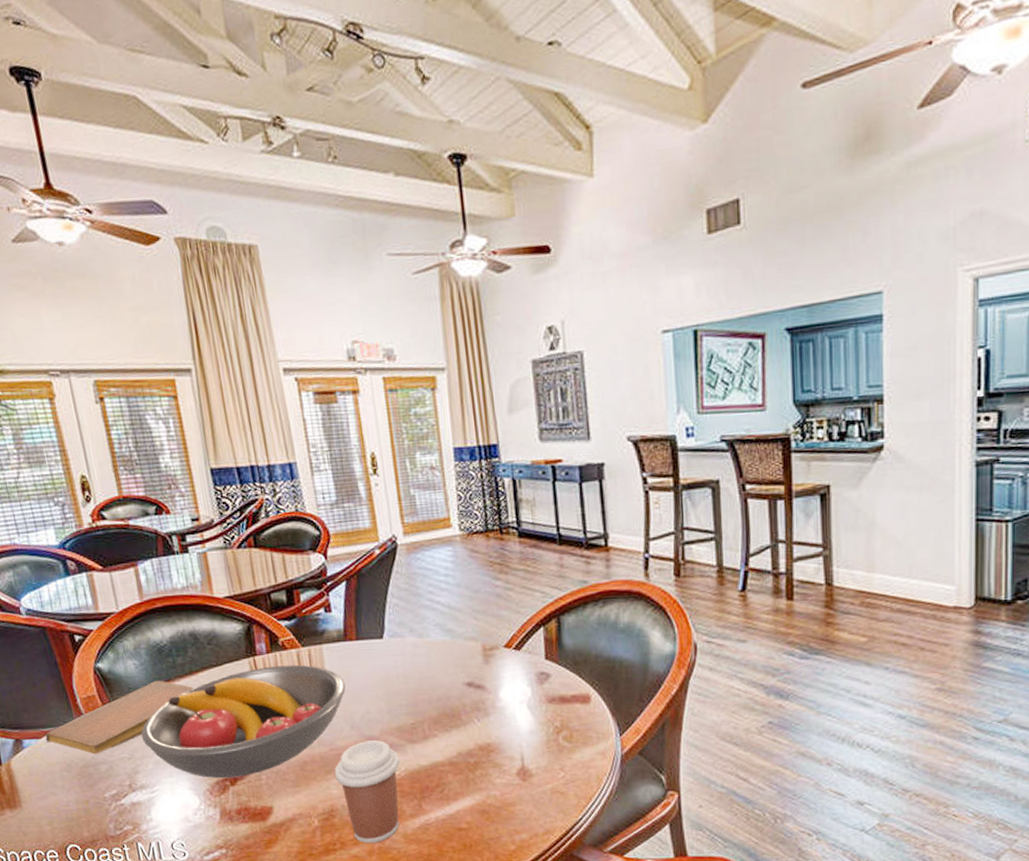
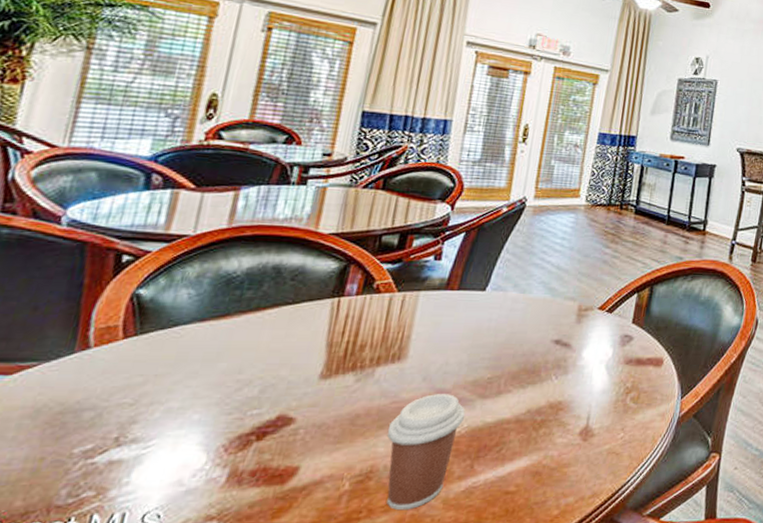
notebook: present [45,680,195,755] -> none [18,314,255,398]
fruit bowl: present [141,664,346,779] -> none [160,309,432,432]

